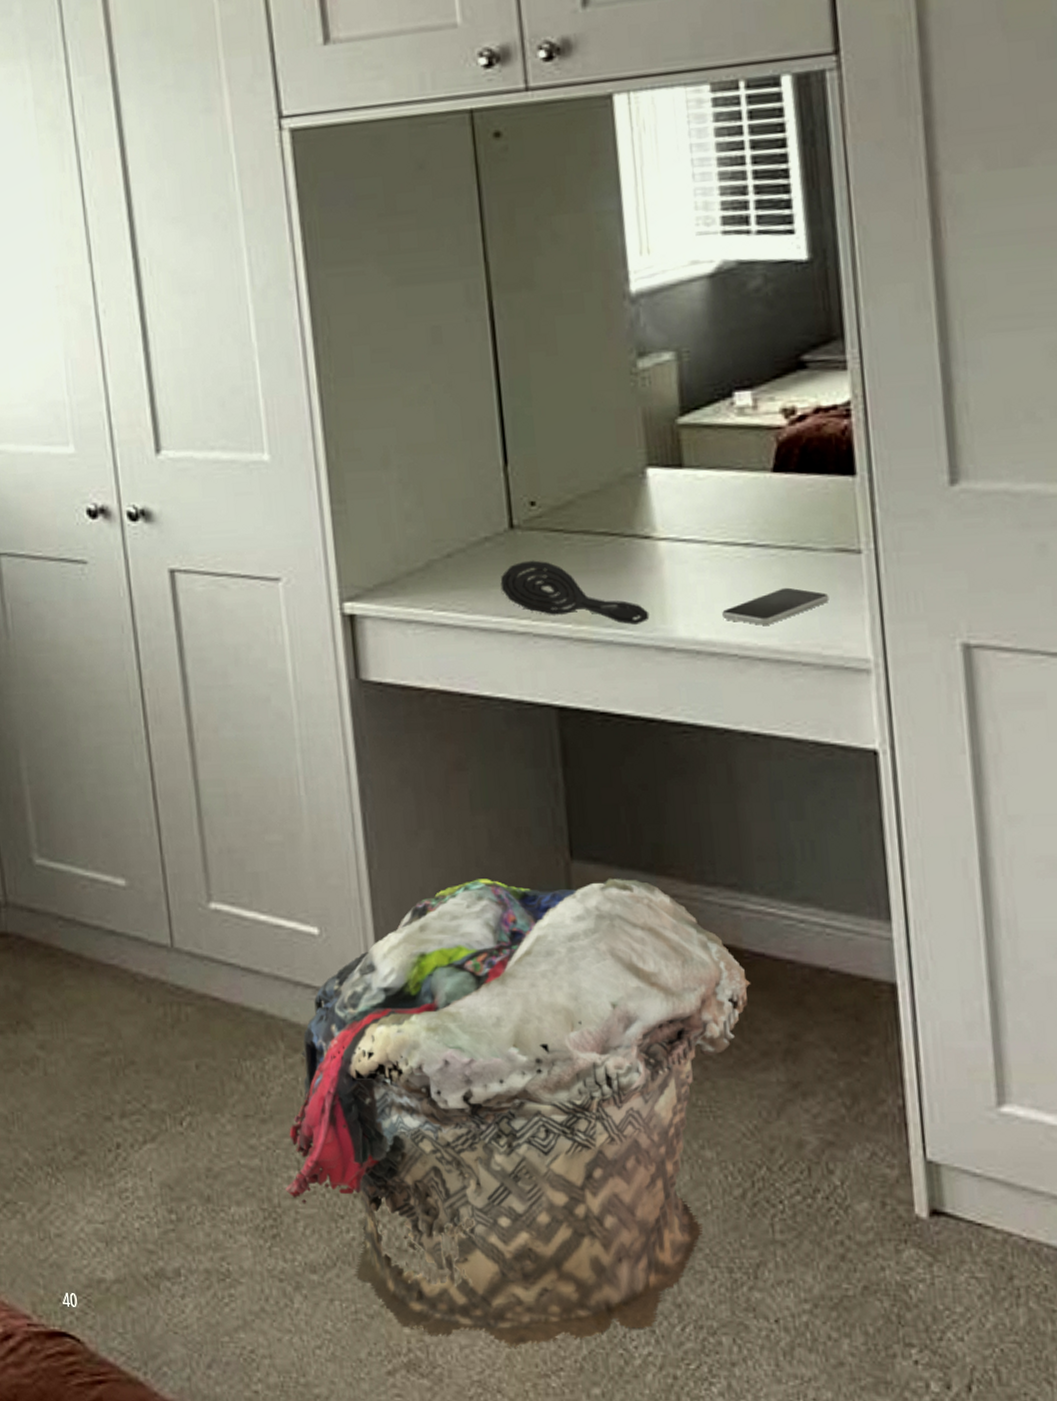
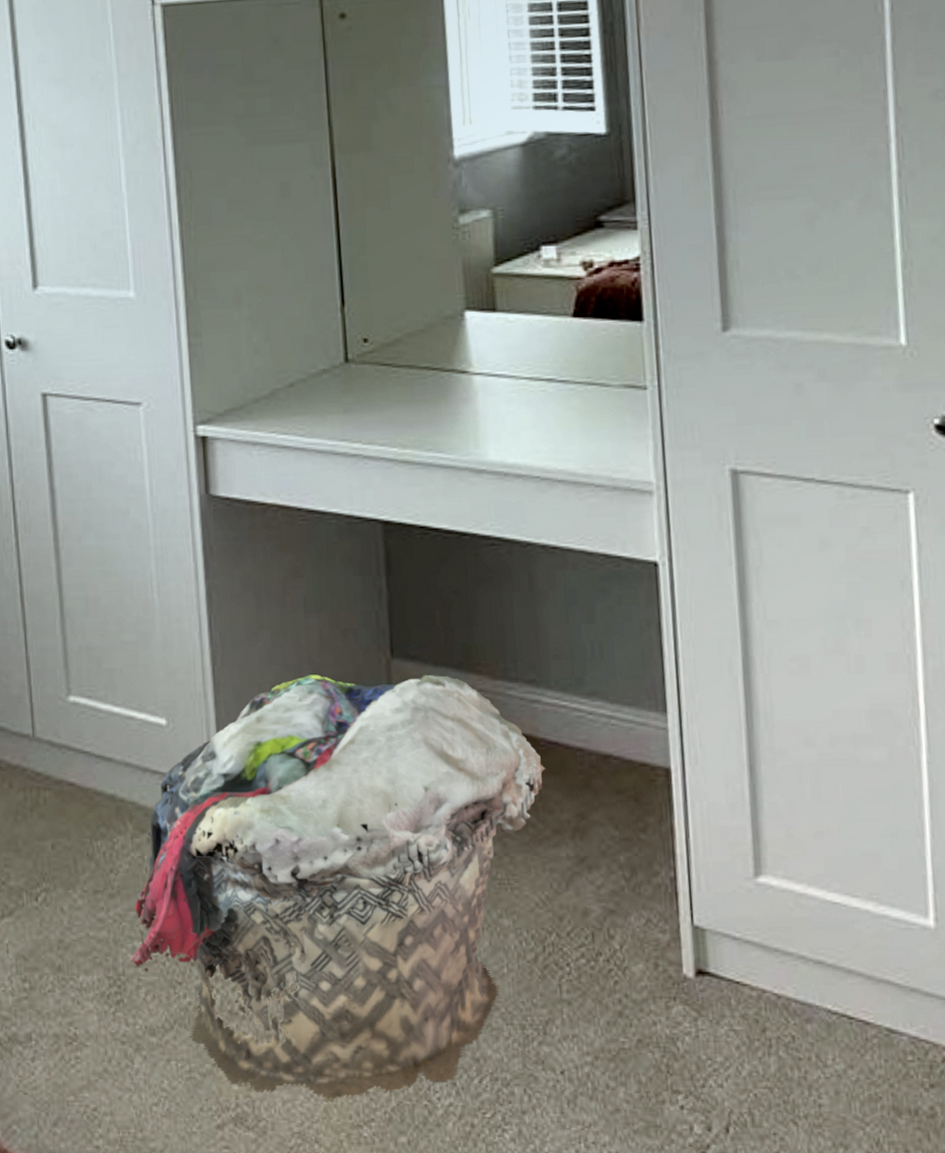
hairbrush: present [500,560,650,626] -> none [335,390,465,450]
mobile phone: present [722,587,829,625] -> none [527,418,619,451]

